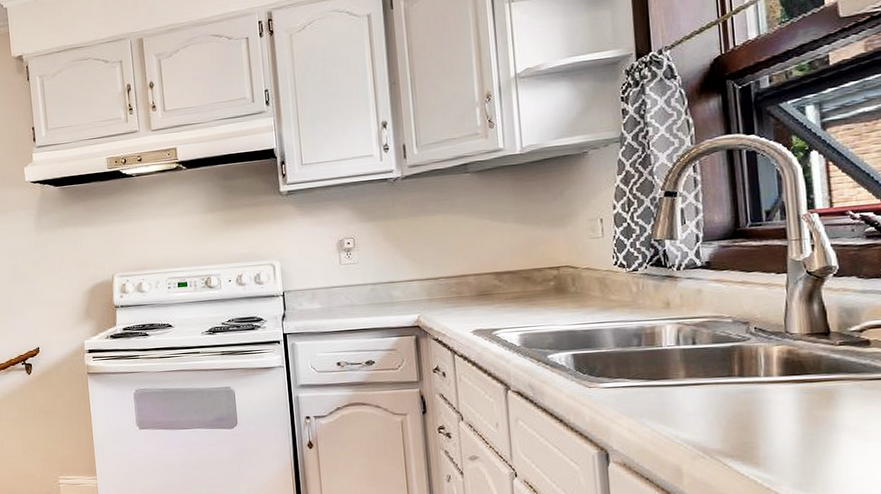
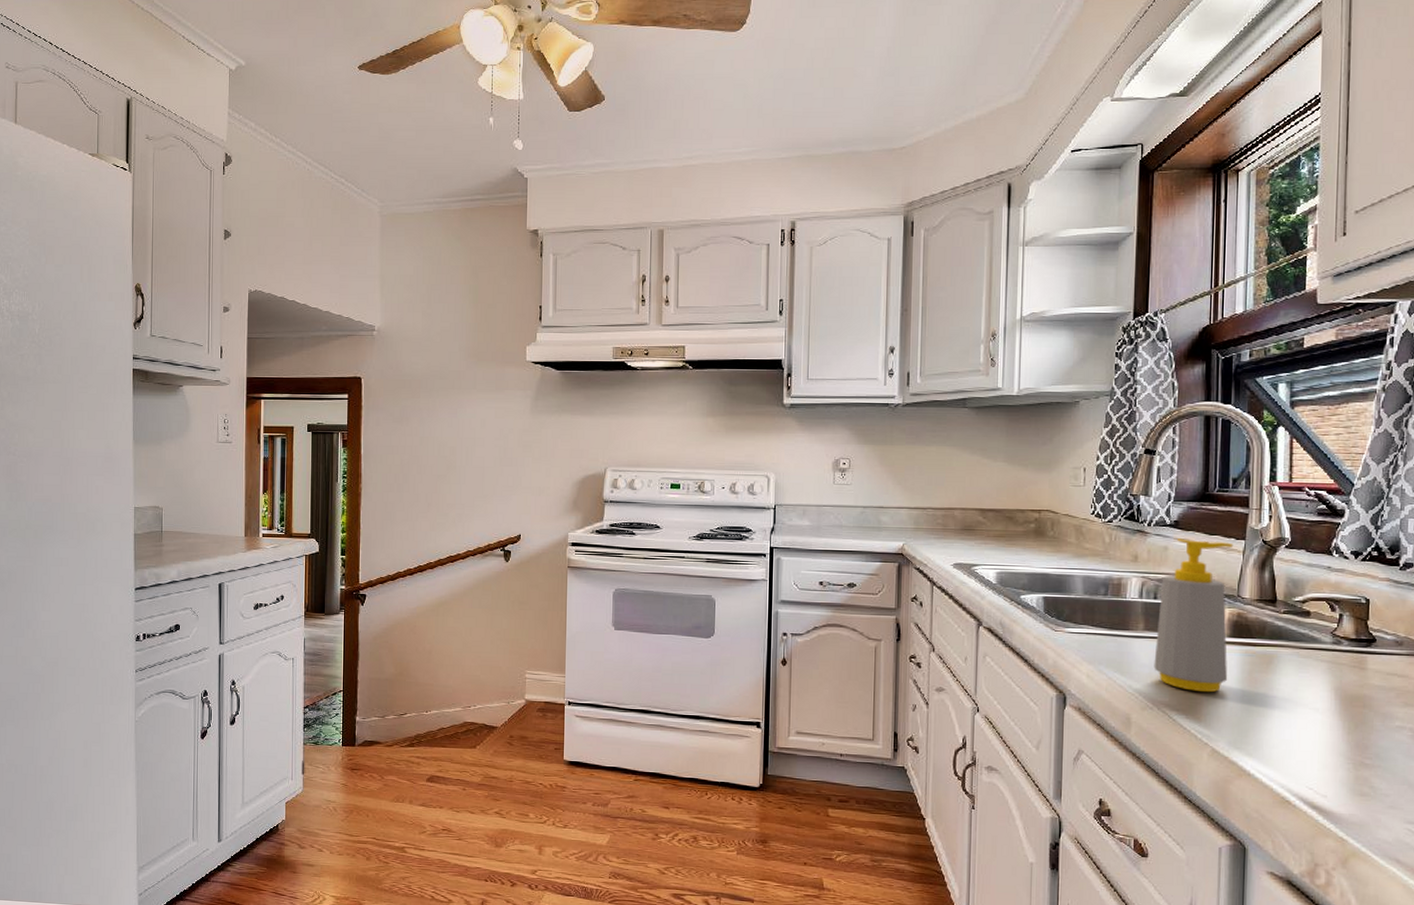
soap bottle: none [699,277,785,436] -> present [1154,538,1234,693]

